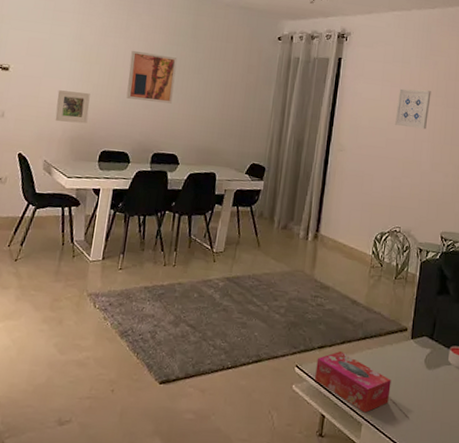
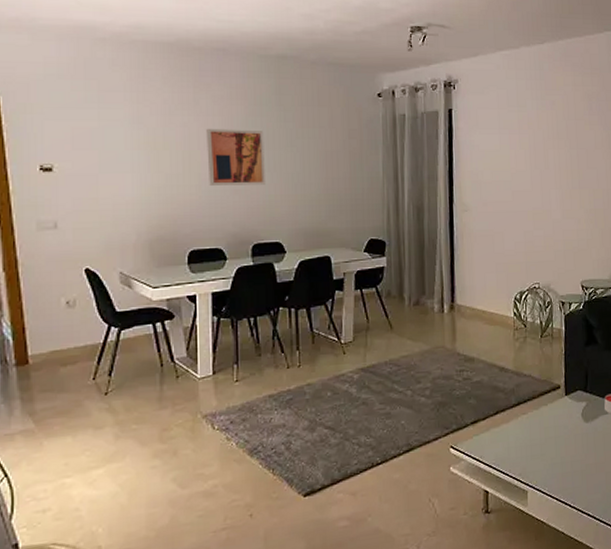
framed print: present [55,90,90,124] -> none [122,185,166,225]
tissue box: present [315,351,391,413] -> none [472,422,552,480]
wall art: present [394,88,431,130] -> none [518,134,553,176]

